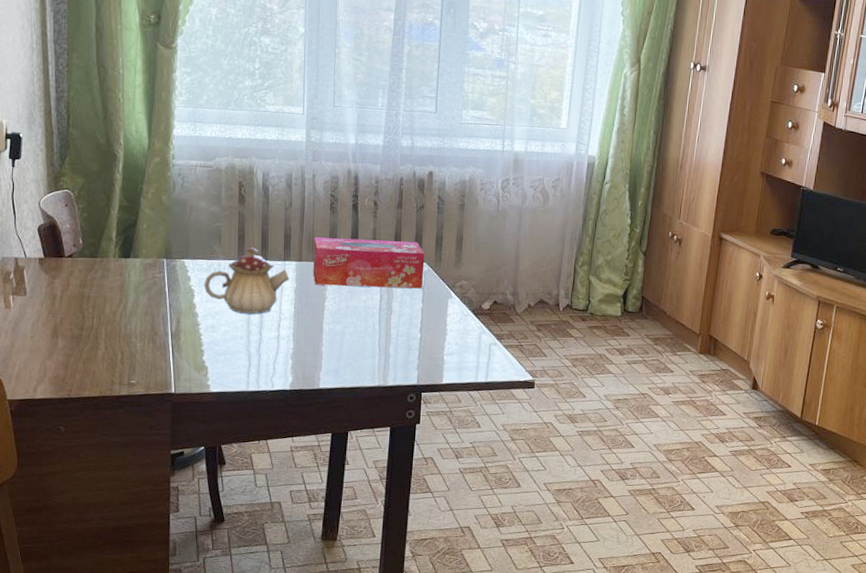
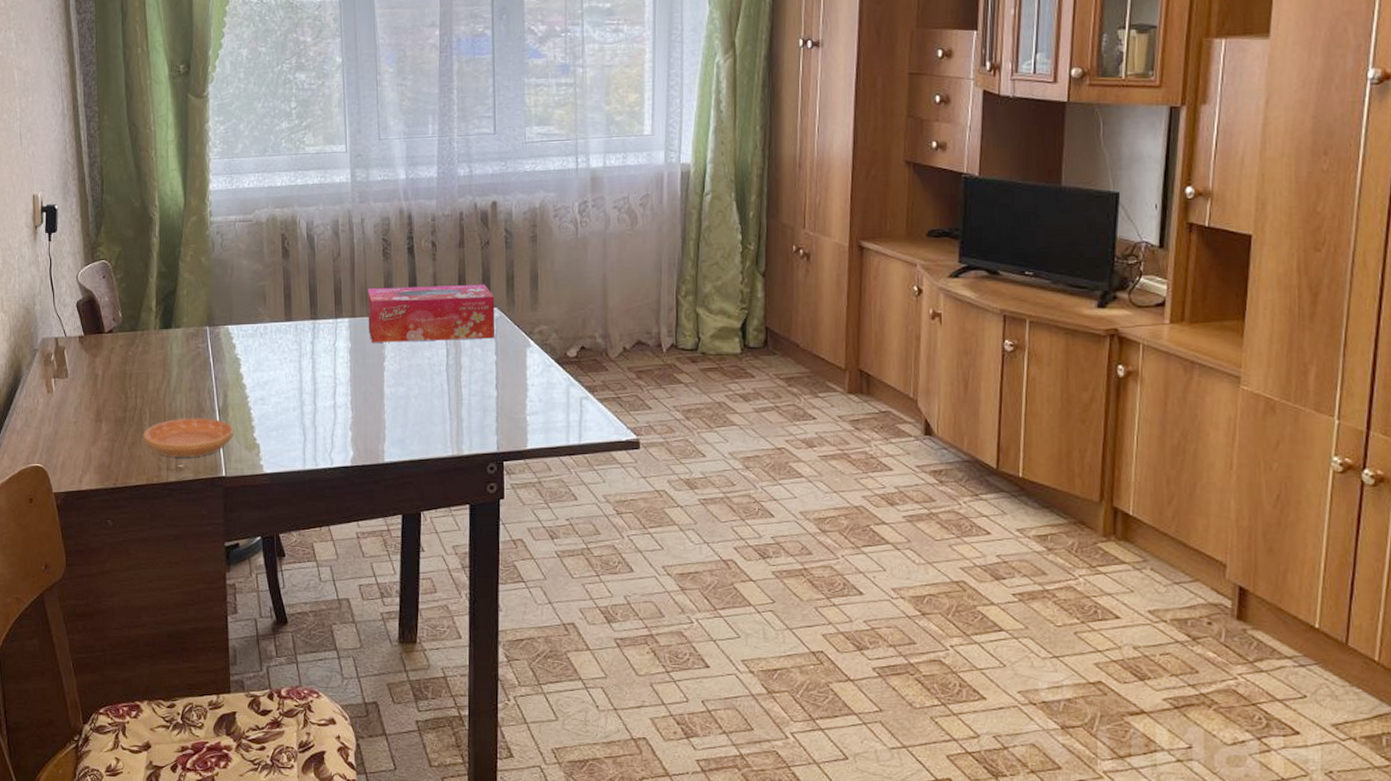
saucer: none [98,339,185,374] -> present [143,418,234,457]
teapot: present [204,247,289,314] -> none [250,306,343,382]

